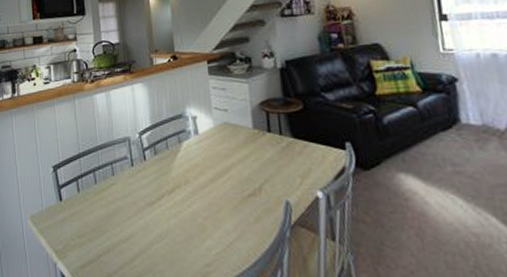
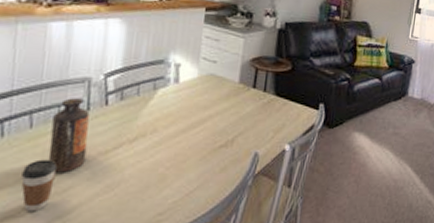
coffee cup: none [96,211,119,258] -> present [21,159,57,212]
bottle: none [109,156,138,221] -> present [47,98,90,171]

